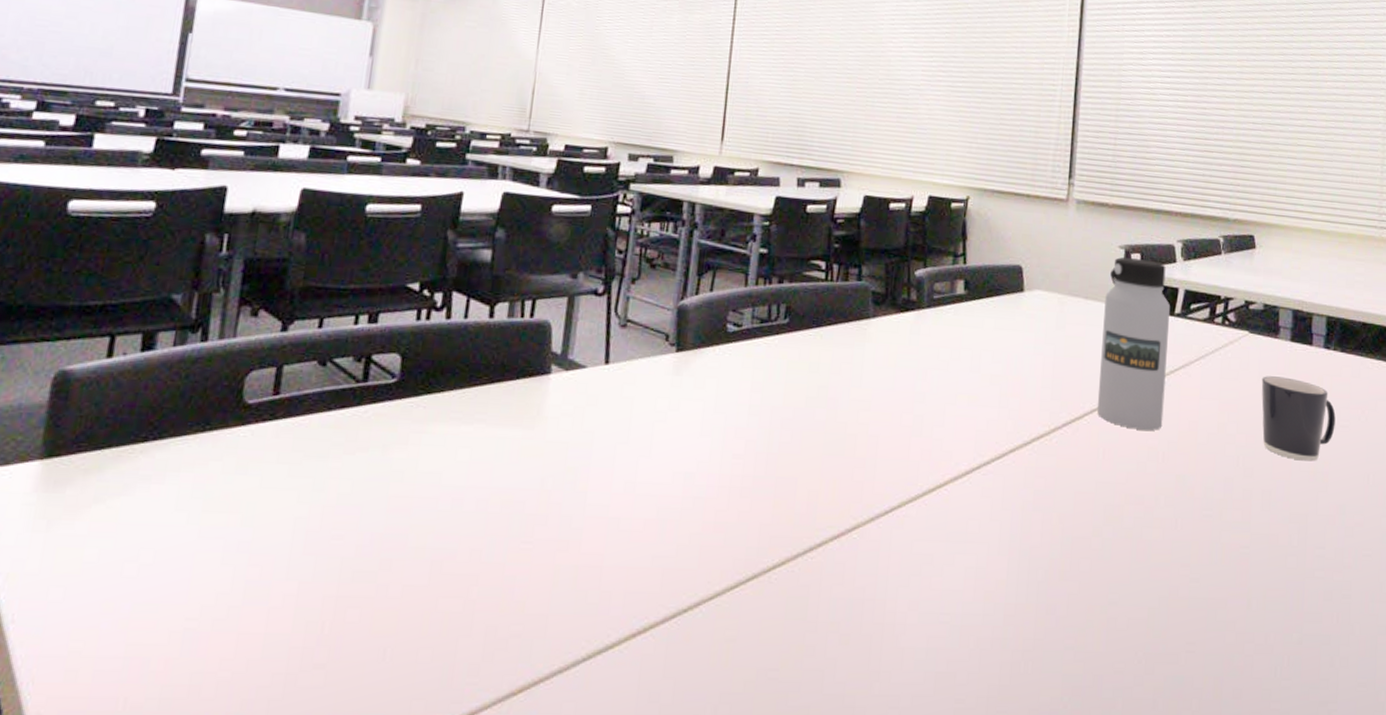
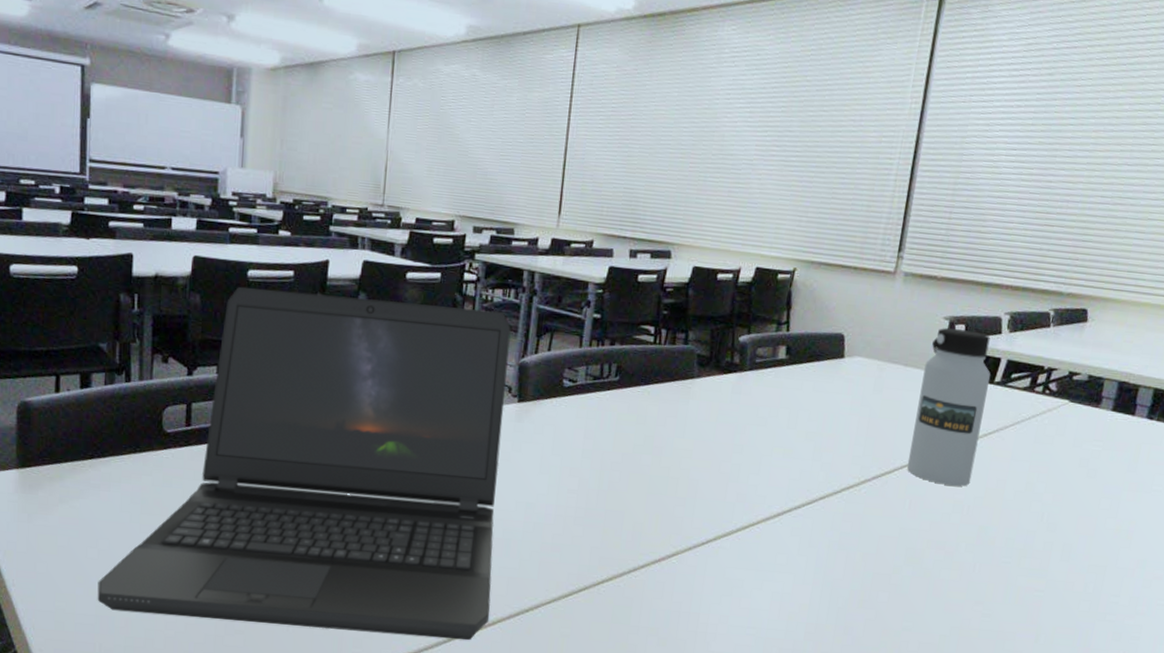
laptop computer: none [128,224,669,656] -> present [97,287,511,640]
mug: present [1261,376,1336,462] -> none [1070,442,1150,521]

